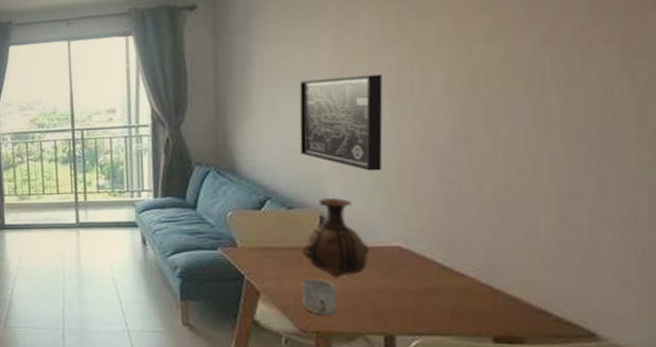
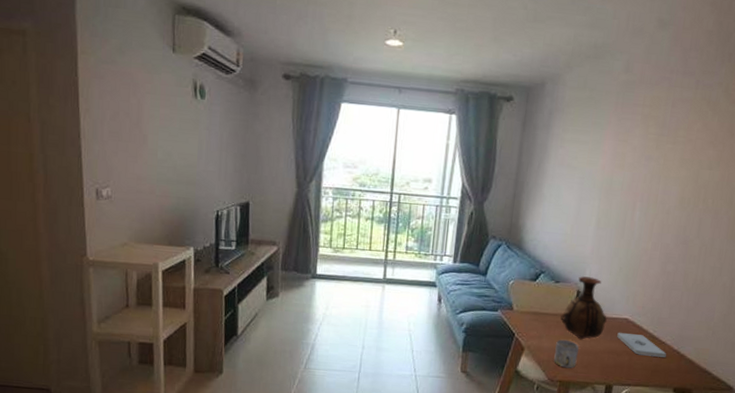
wall art: present [299,75,383,171] -> none [572,178,639,259]
notepad: none [389,264,471,295] -> present [617,332,666,357]

